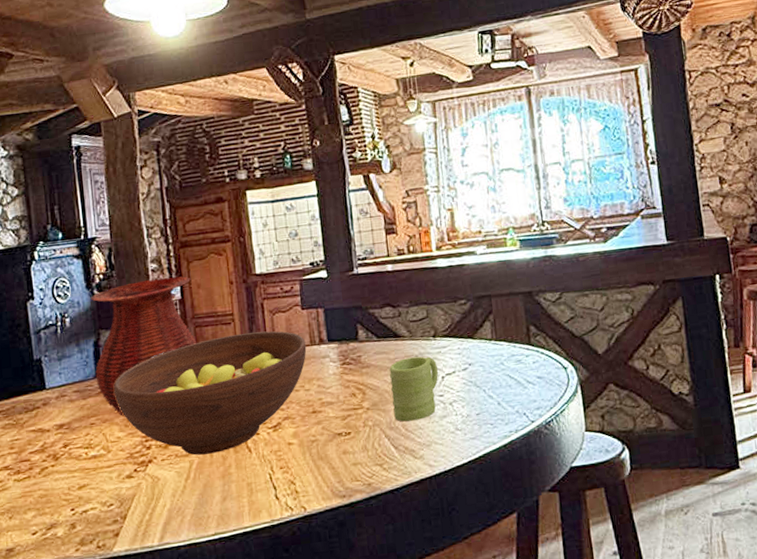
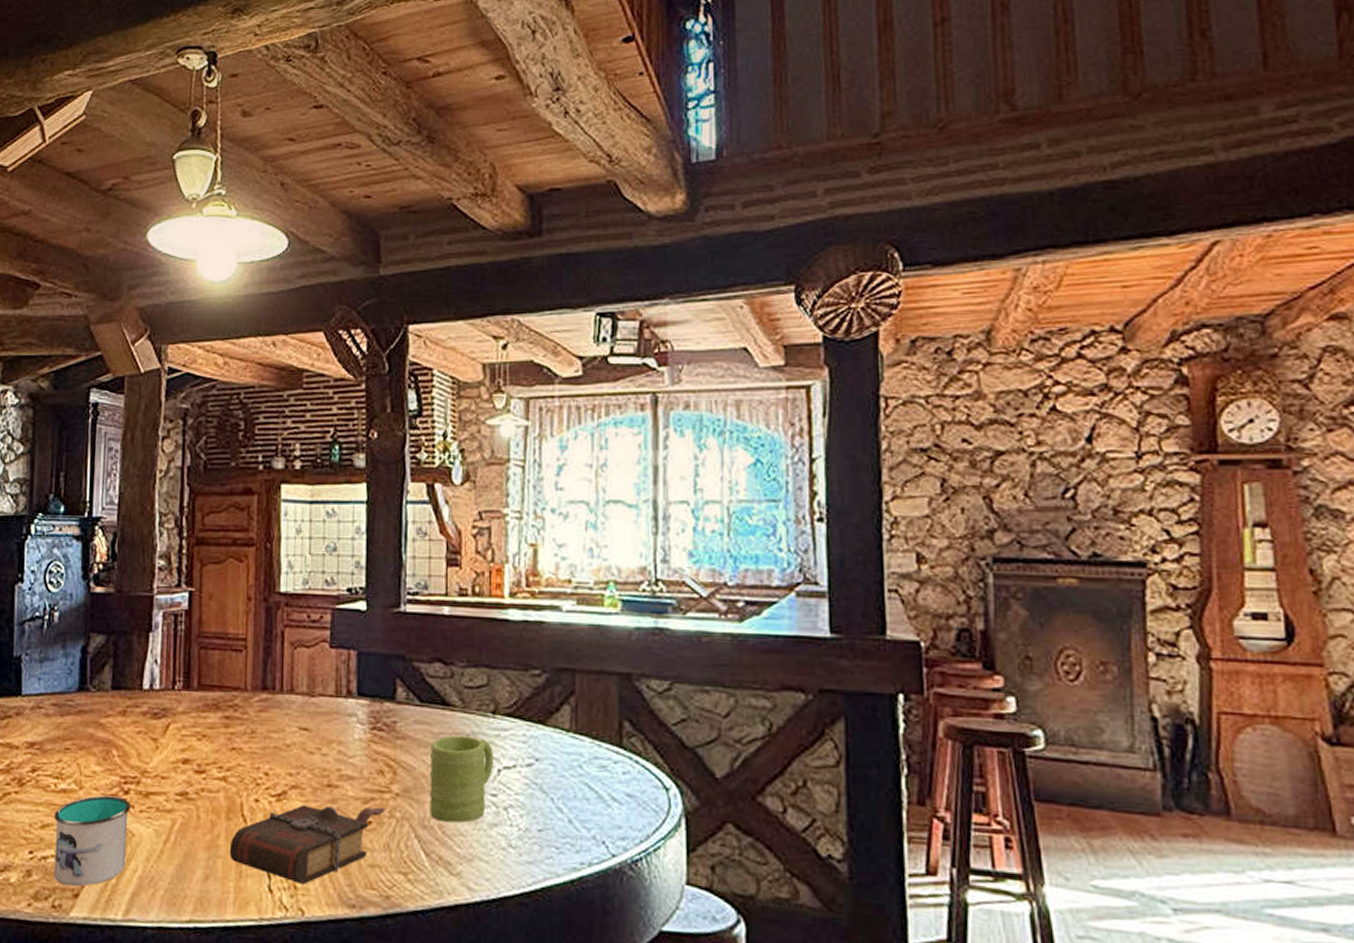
mug: none [88,452,155,529] -> present [53,795,130,887]
vase: present [90,276,196,416] -> none [78,579,202,746]
fruit bowl: present [114,330,307,455] -> none [97,666,330,816]
book: none [240,420,361,489] -> present [229,805,386,884]

